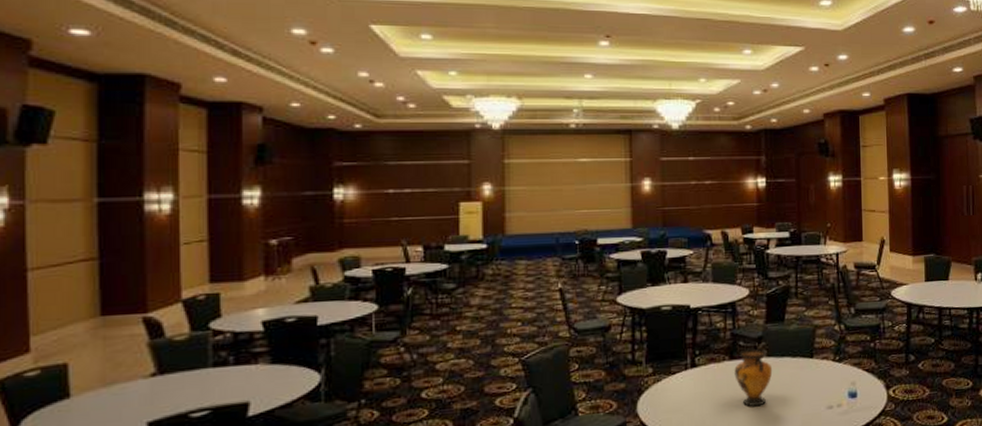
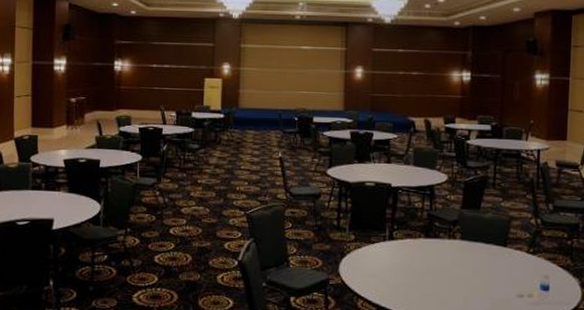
vase: present [734,348,773,407] -> none [429,230,466,284]

